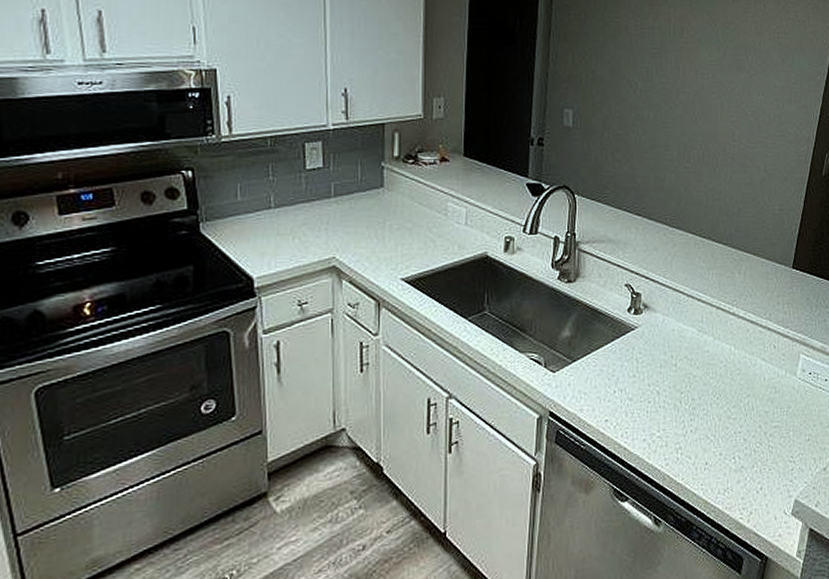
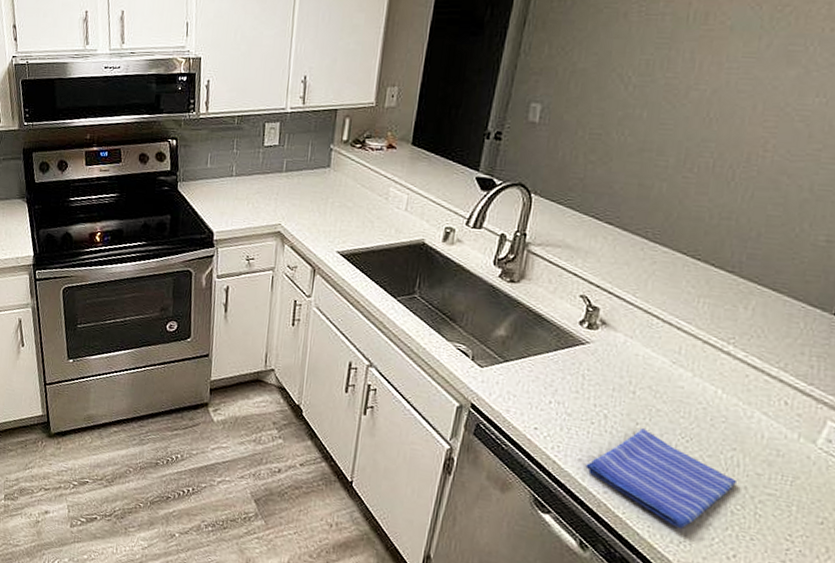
dish towel: none [649,396,754,478] -> present [585,428,736,528]

